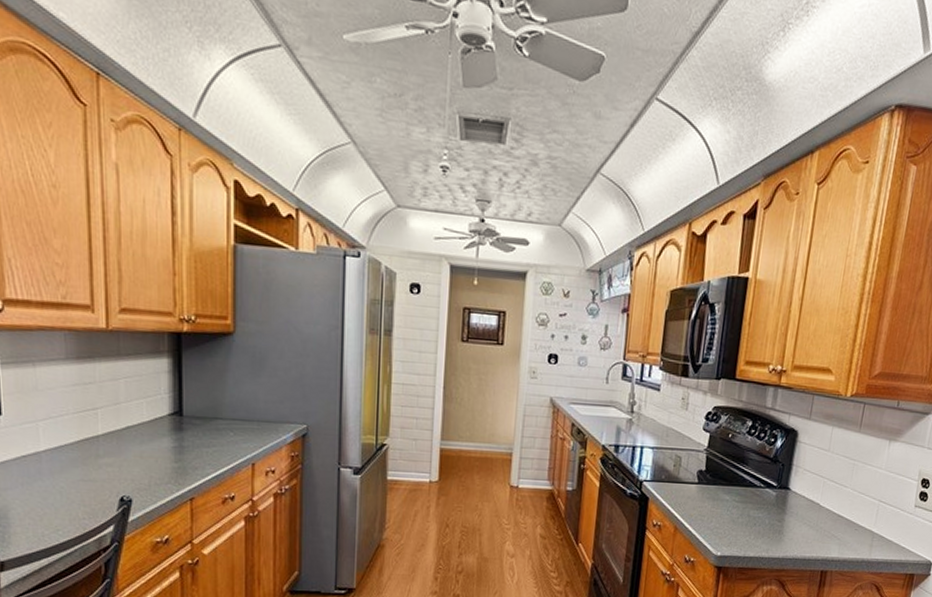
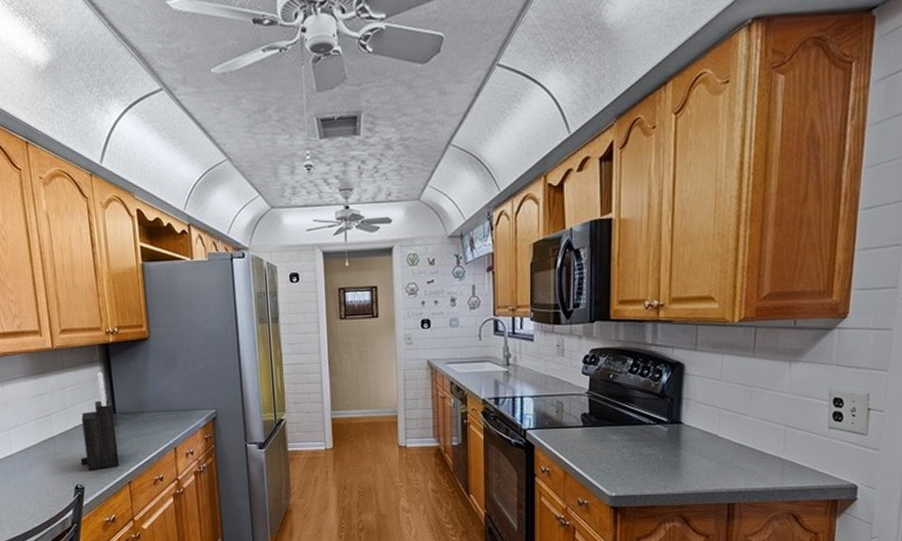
knife block: none [130,364,181,481] -> present [80,371,120,470]

